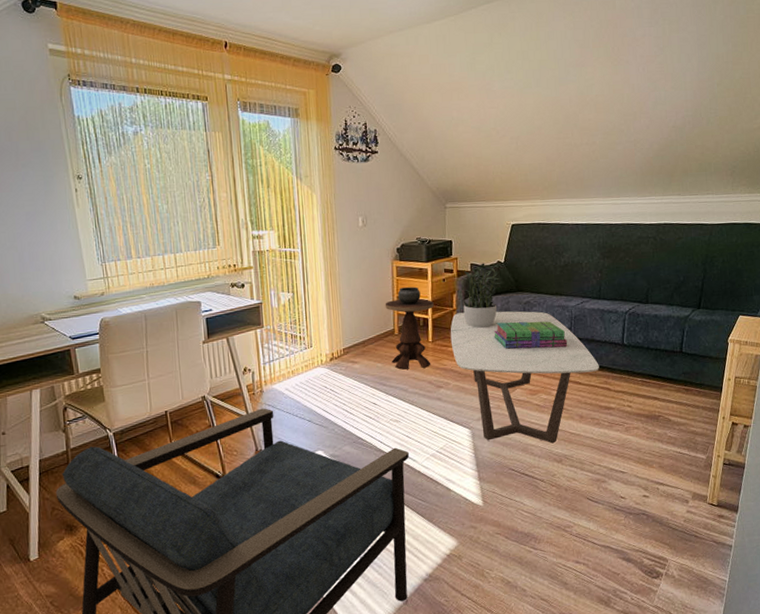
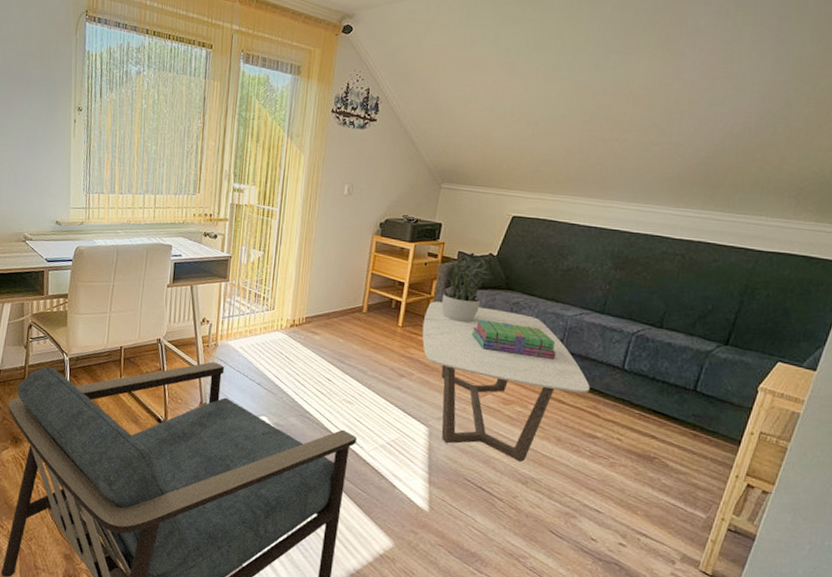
side table: present [385,287,434,370] -> none [354,264,411,353]

